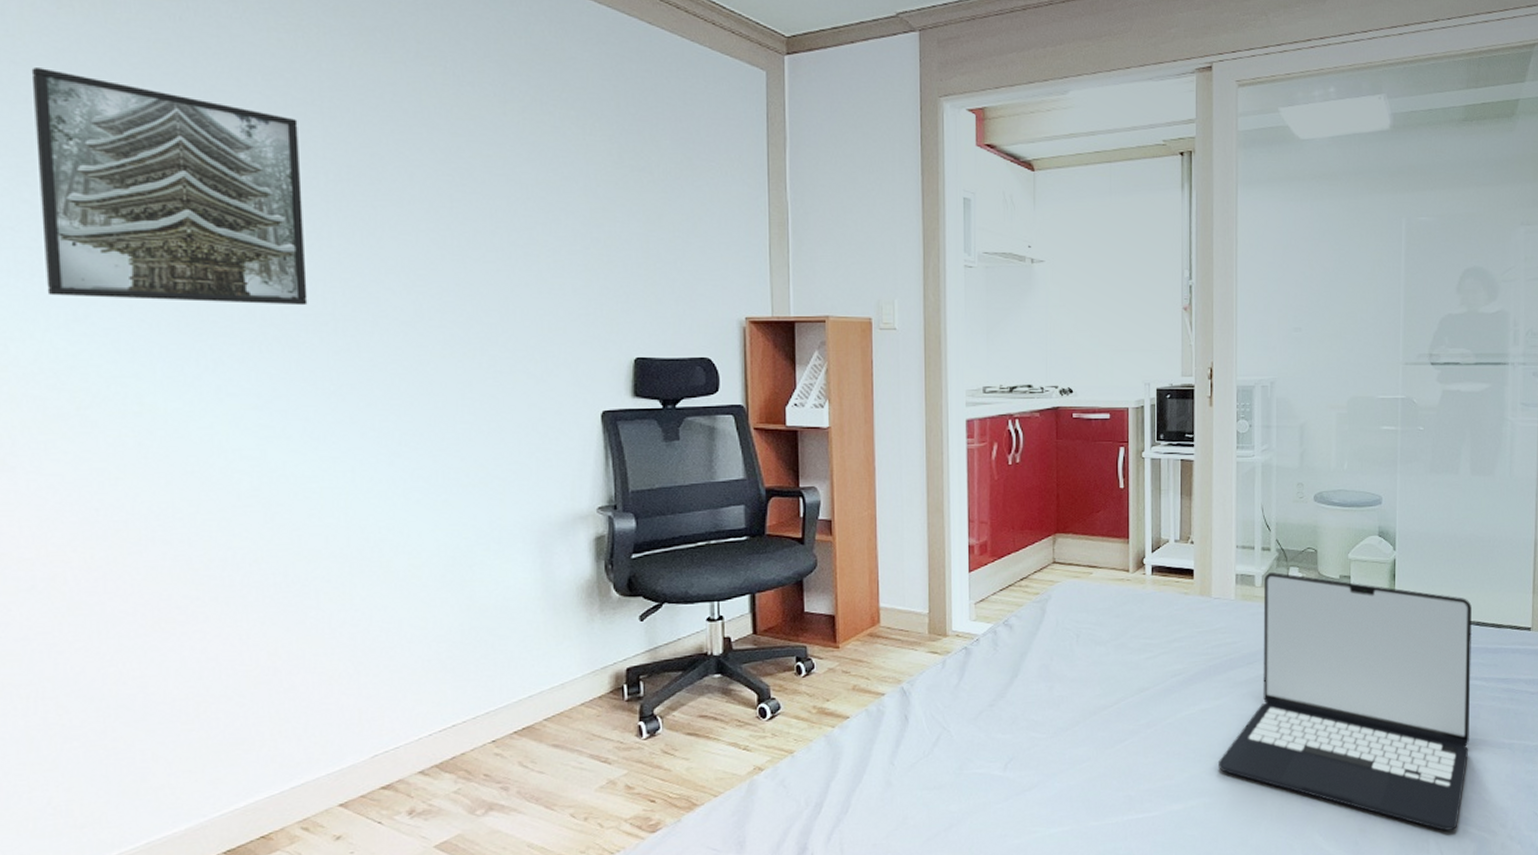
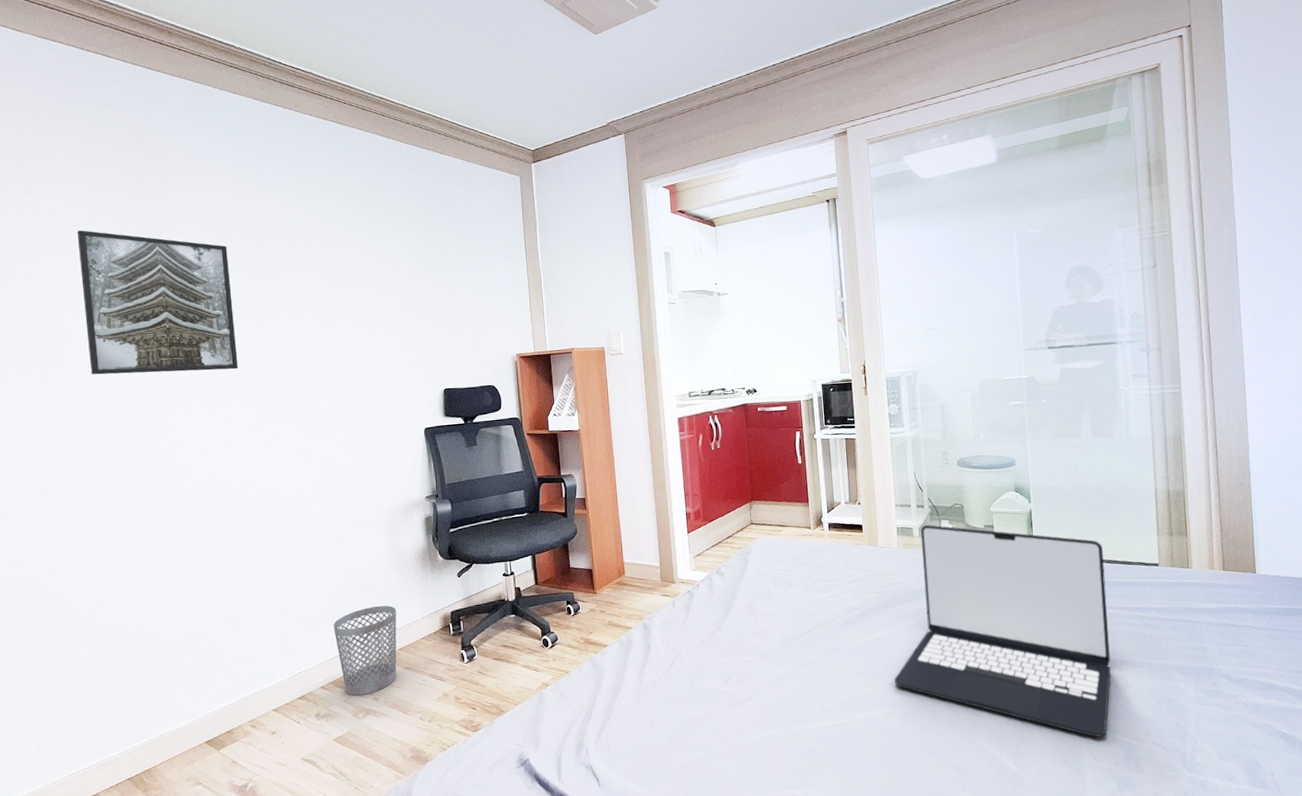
wastebasket: none [443,657,544,785] -> present [333,605,397,696]

